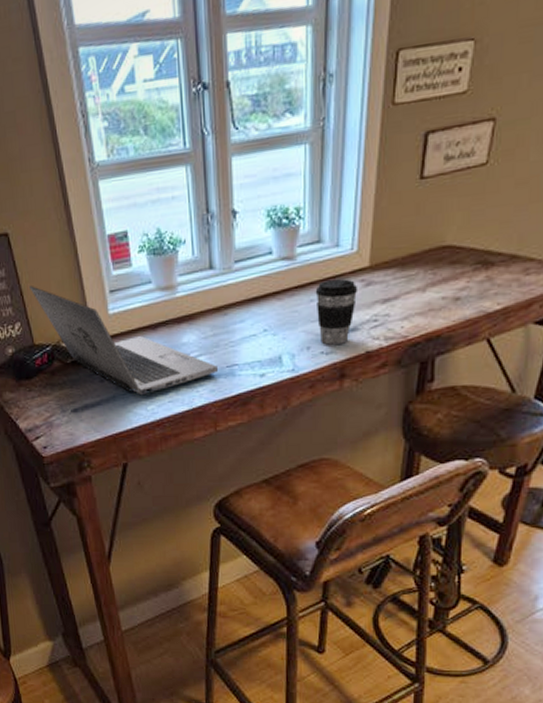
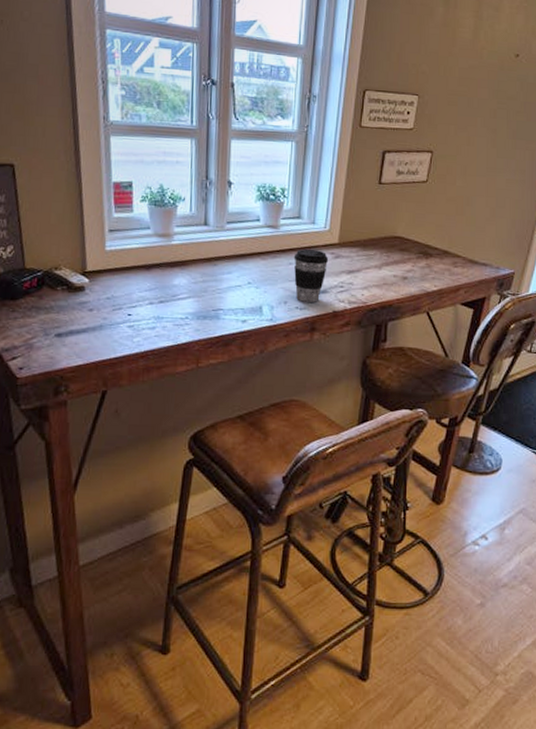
laptop: present [29,286,219,396] -> none [28,214,205,328]

